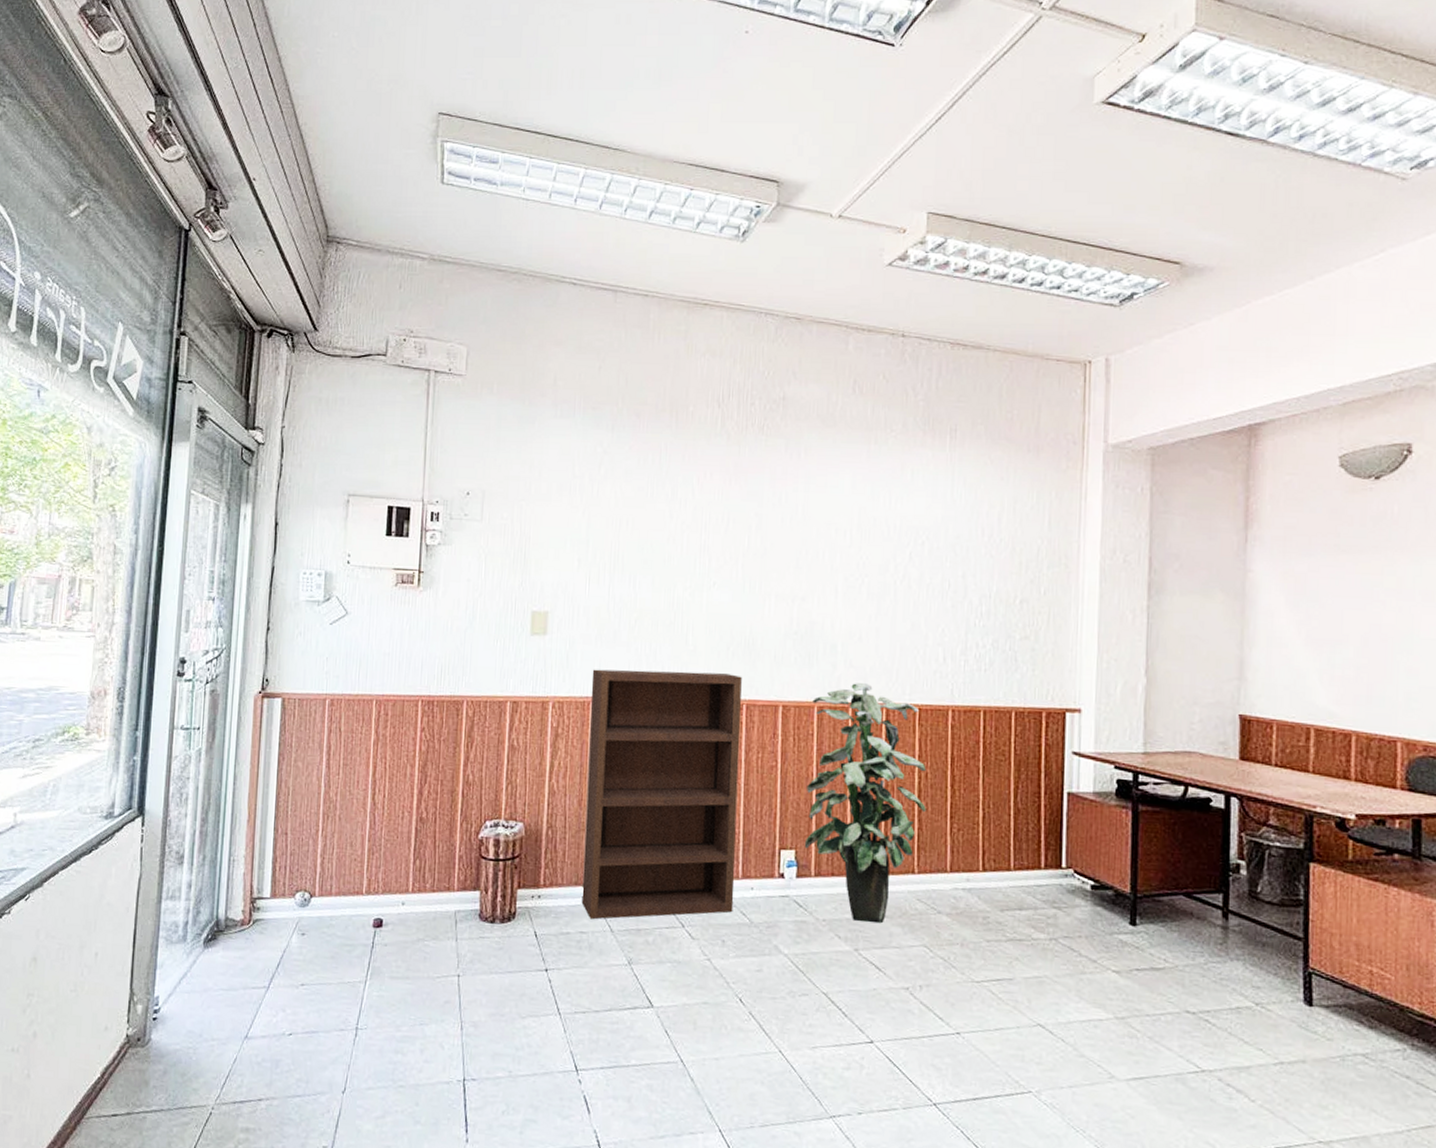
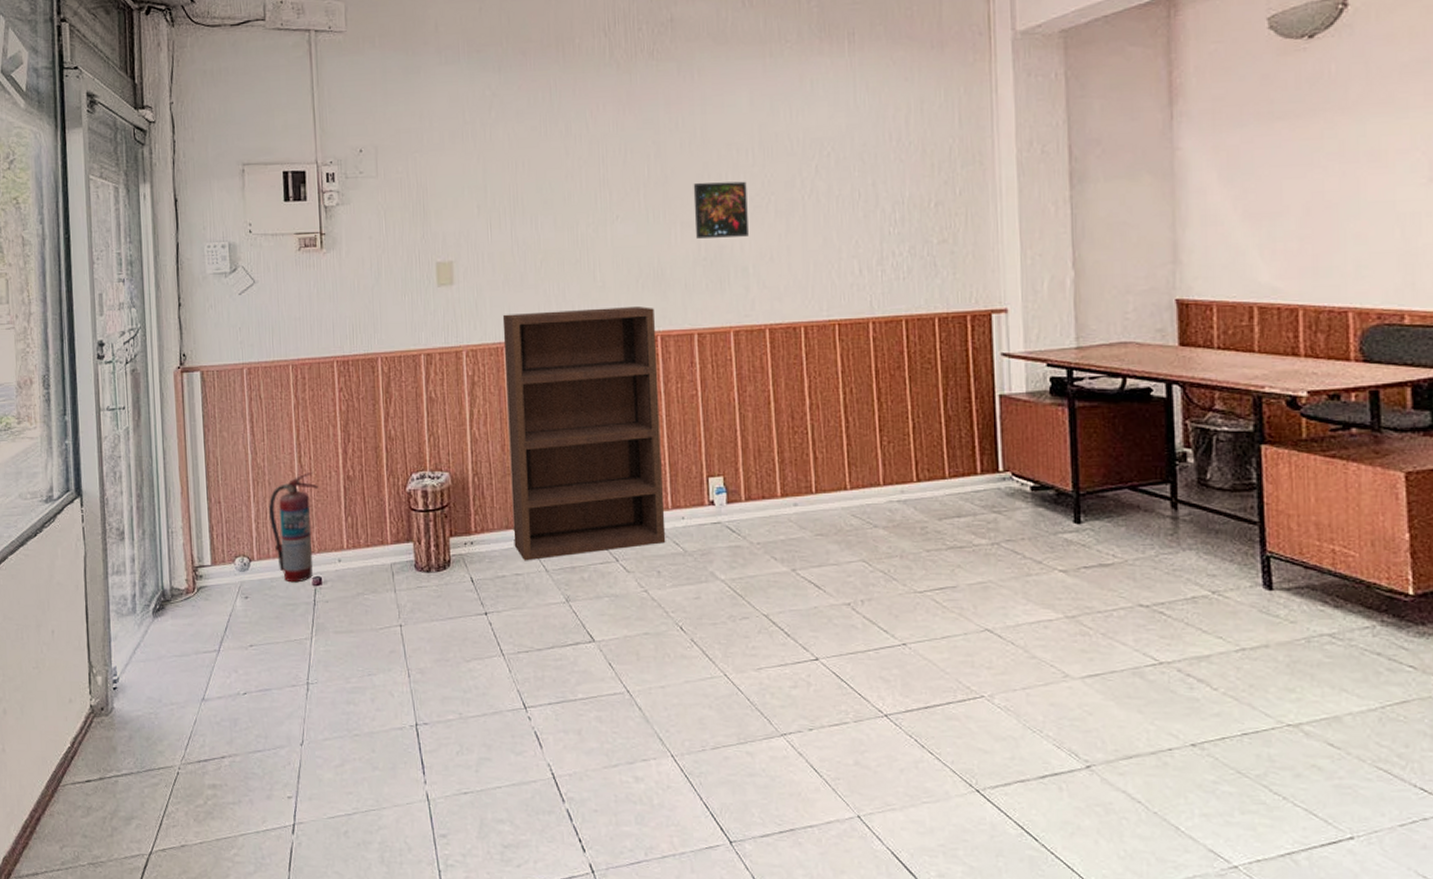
fire extinguisher: none [335,811,390,923] -> present [268,473,319,583]
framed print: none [789,557,842,615] -> present [693,181,748,239]
indoor plant: present [804,683,926,924] -> none [728,303,854,542]

